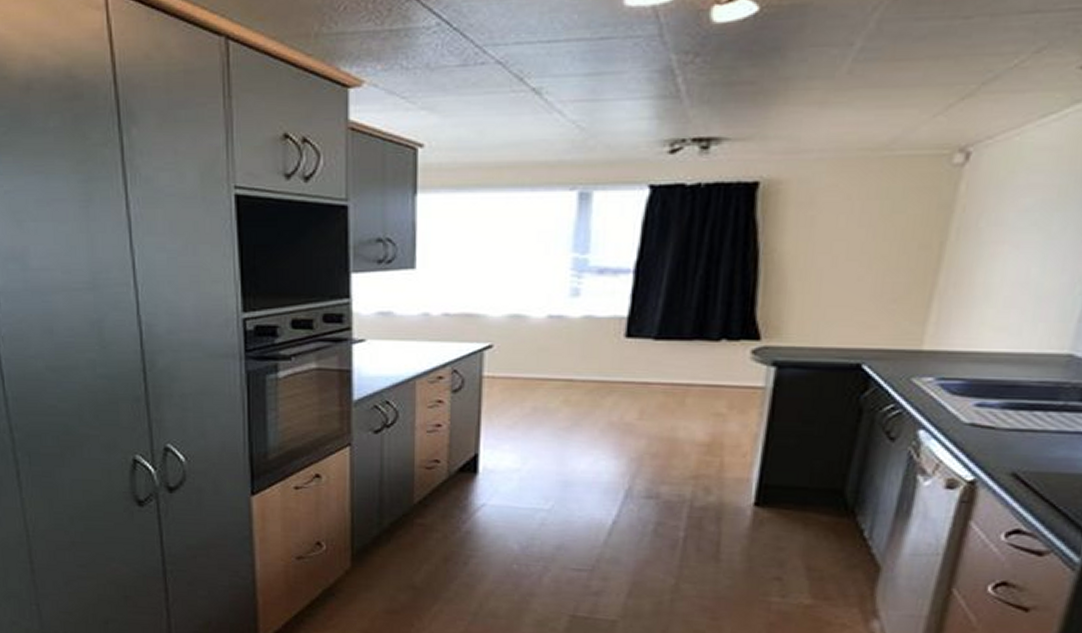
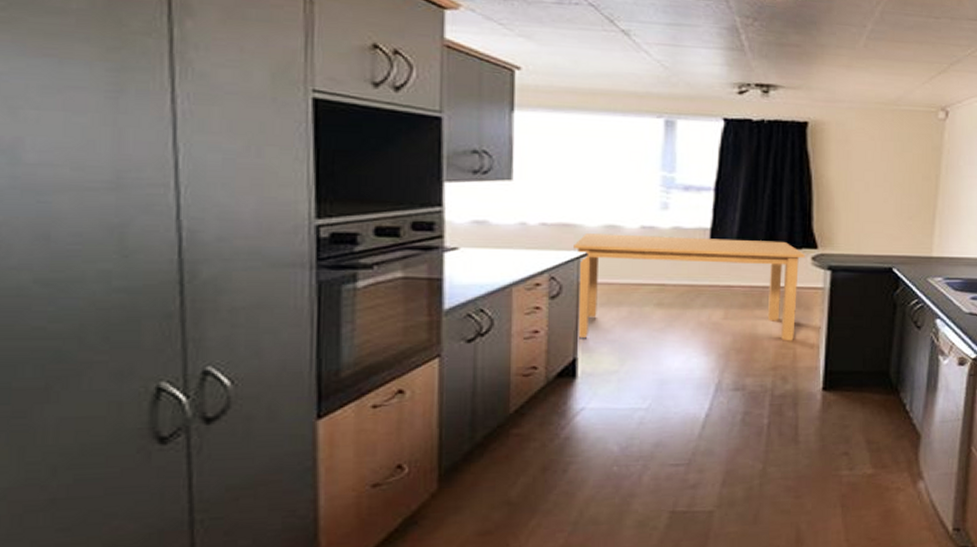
dining table: none [476,324,743,448] -> present [574,233,805,341]

